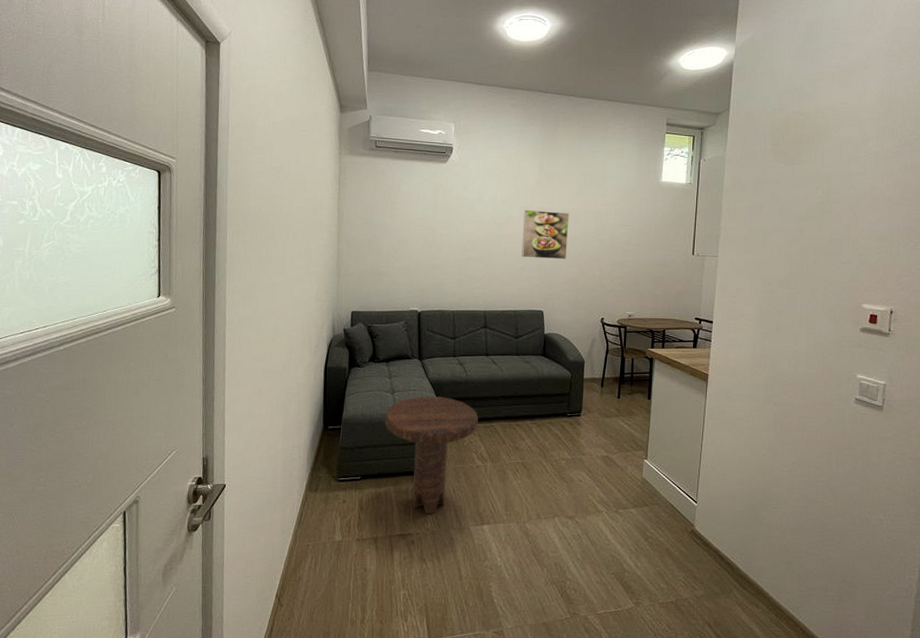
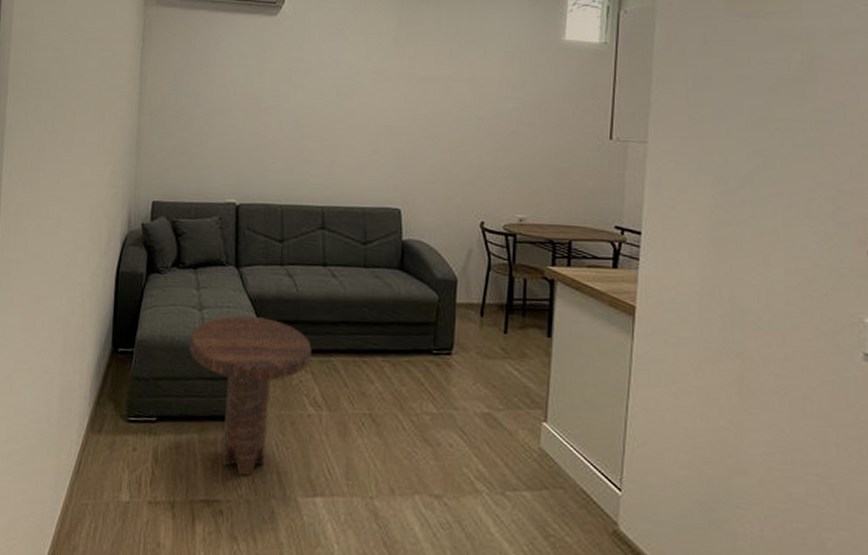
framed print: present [522,209,569,260] -> none [373,75,437,143]

